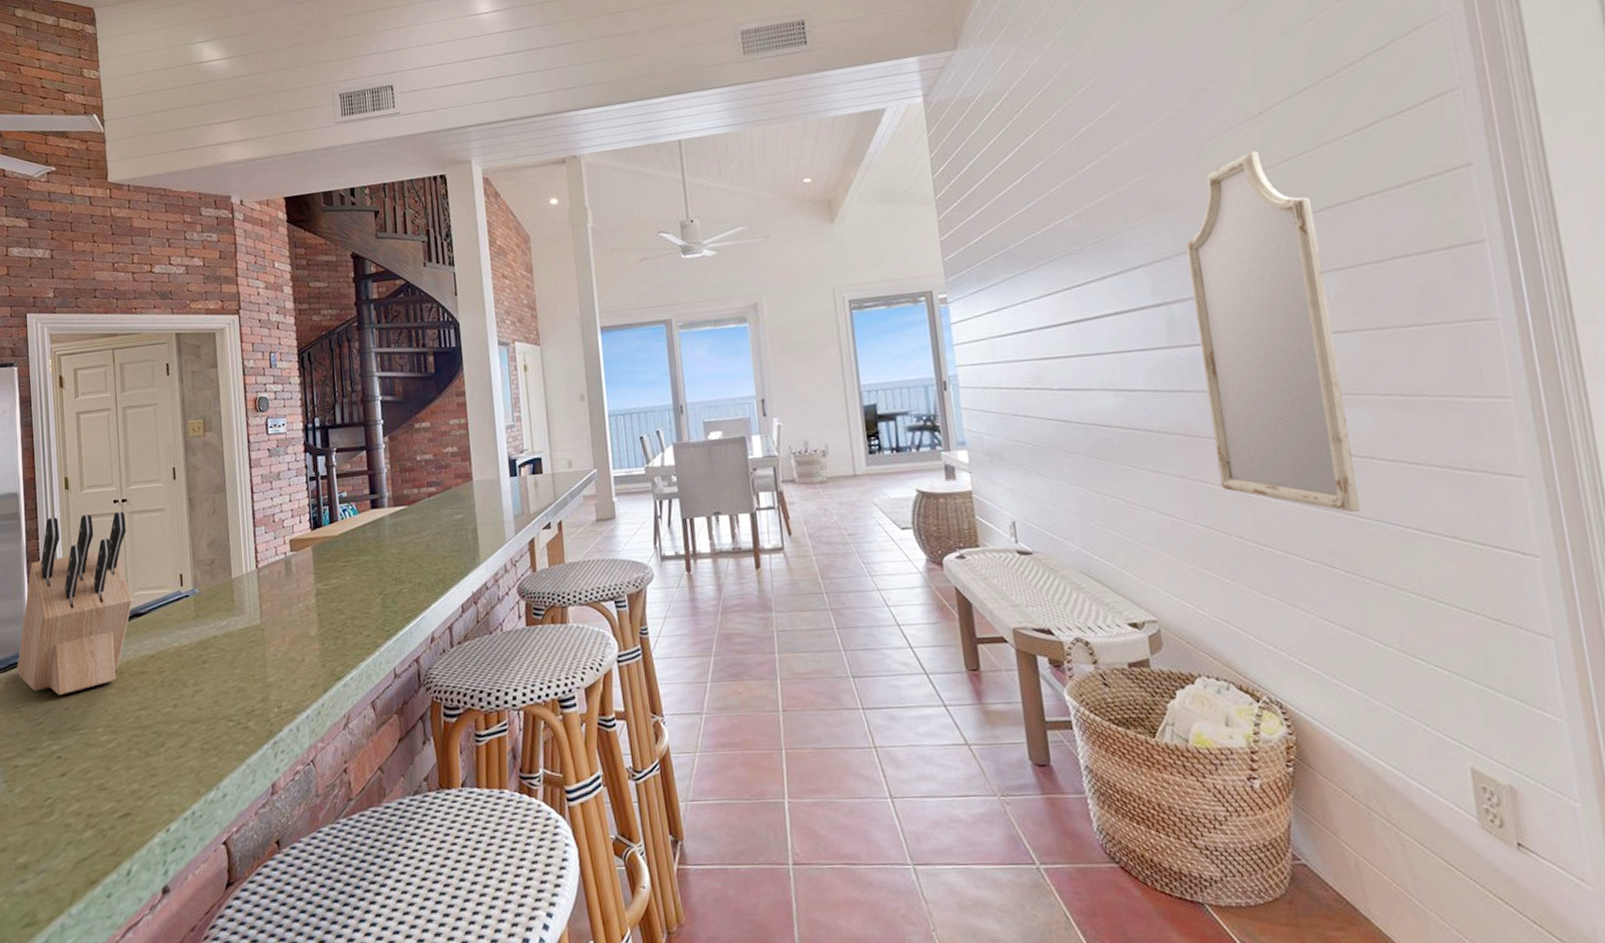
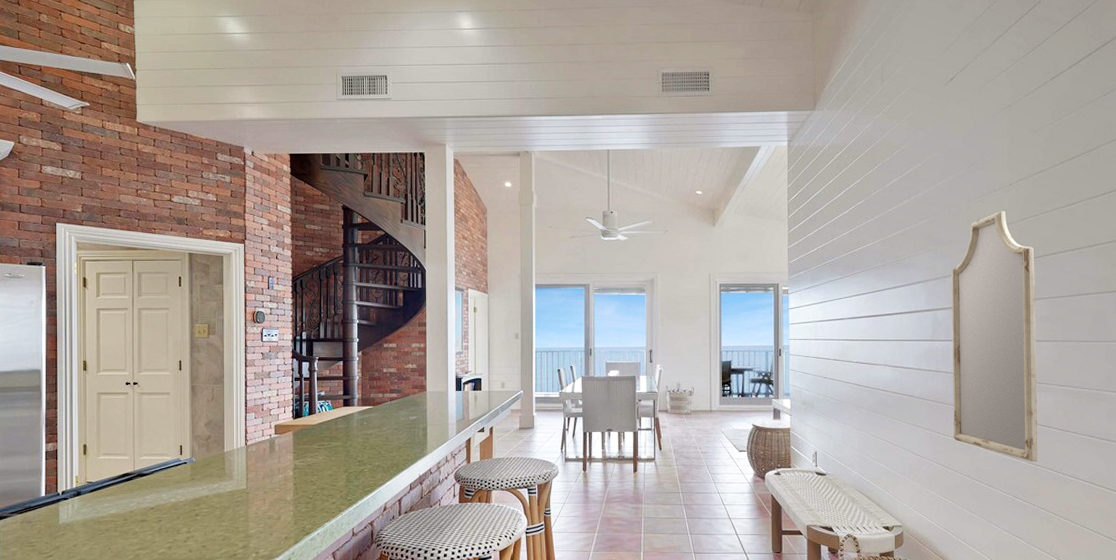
knife block: present [17,512,132,696] -> none [32,392,137,535]

